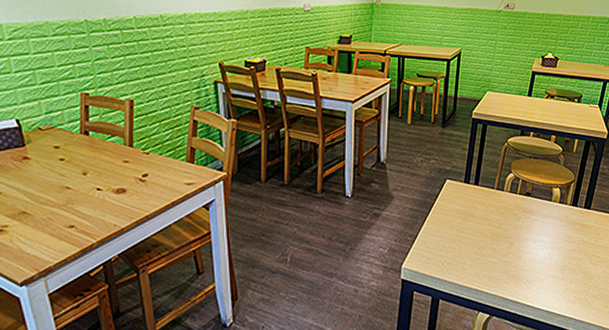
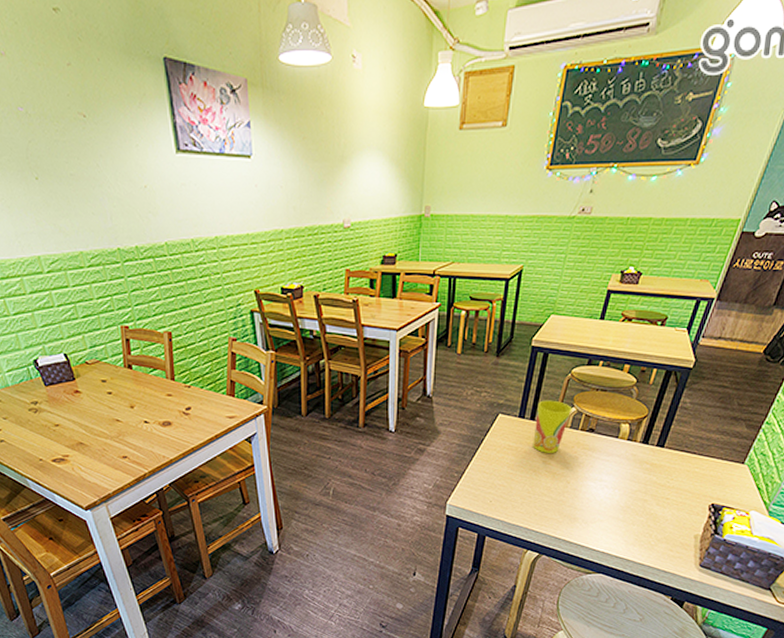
cup: none [478,167,511,216] -> present [533,400,572,453]

